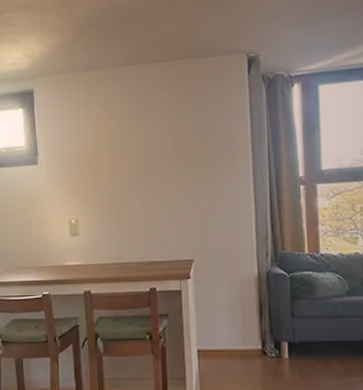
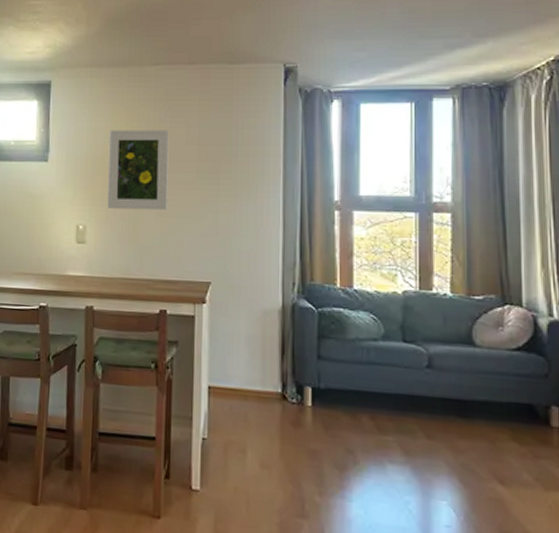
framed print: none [91,125,149,202] -> present [107,129,170,211]

